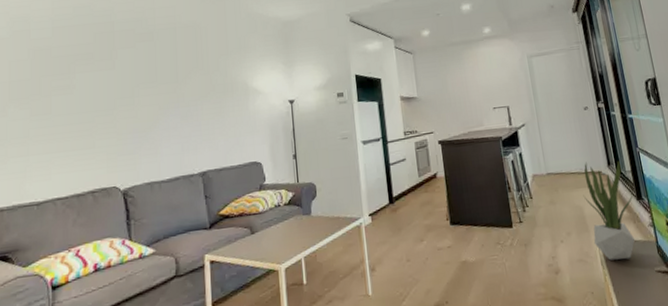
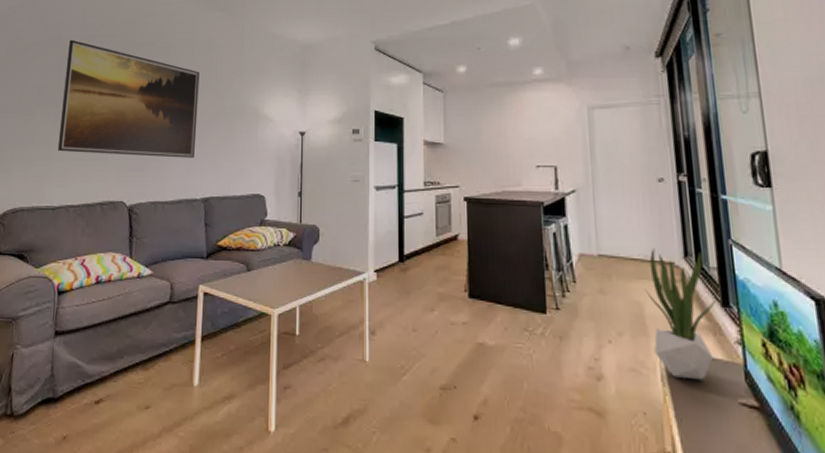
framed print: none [36,31,188,146] -> present [57,39,200,158]

